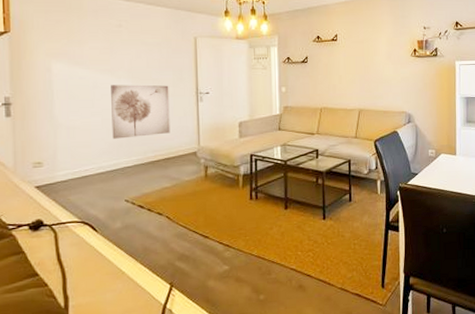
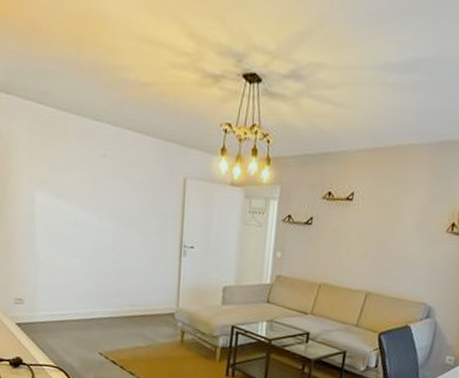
wall art: present [111,84,170,139] -> none [90,224,152,288]

